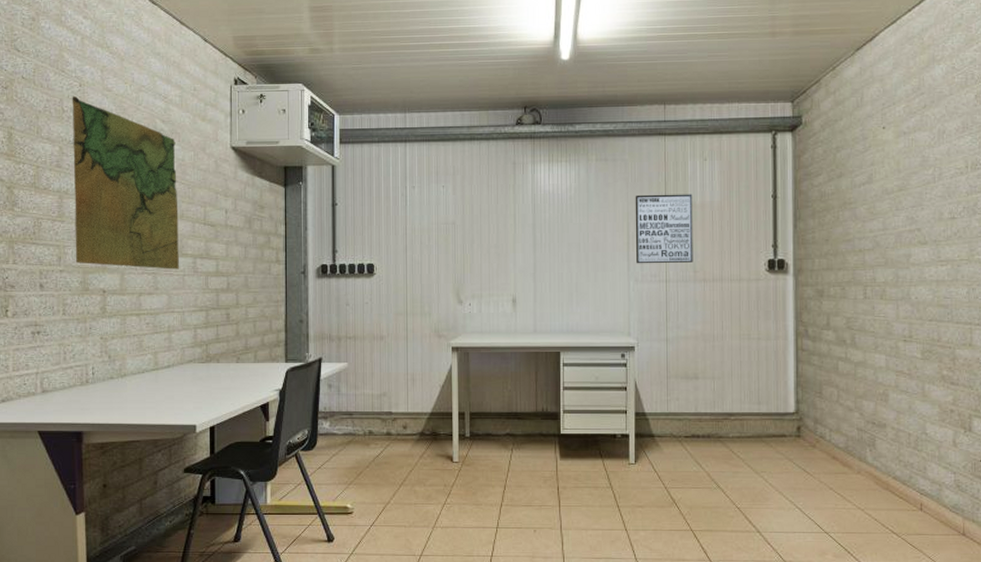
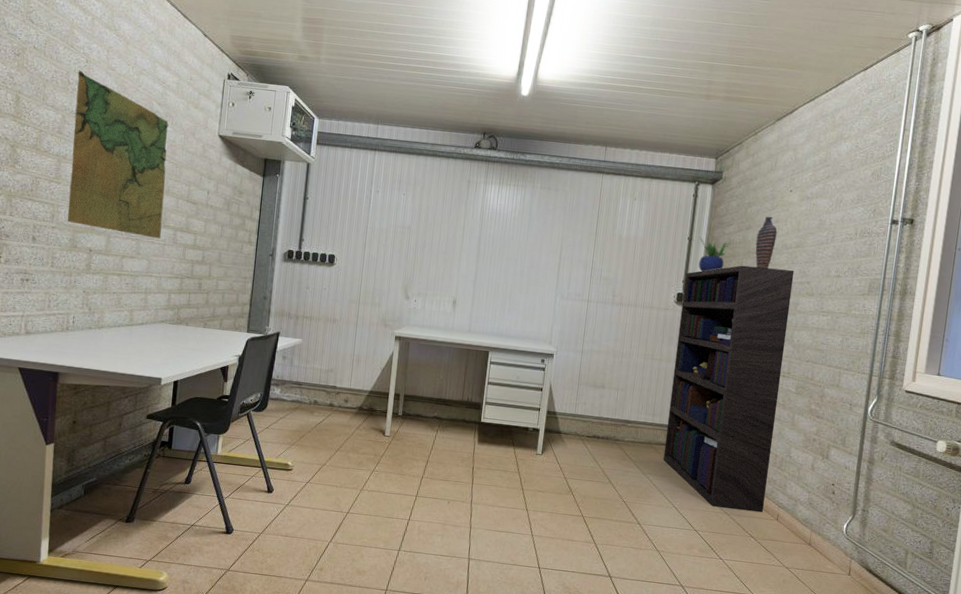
wall art: present [635,194,693,264] -> none [563,223,620,287]
bookcase: none [774,218,904,503] -> present [663,265,795,513]
potted plant: none [785,192,822,232] -> present [698,236,730,272]
decorative vase: none [851,159,874,220] -> present [755,216,777,269]

